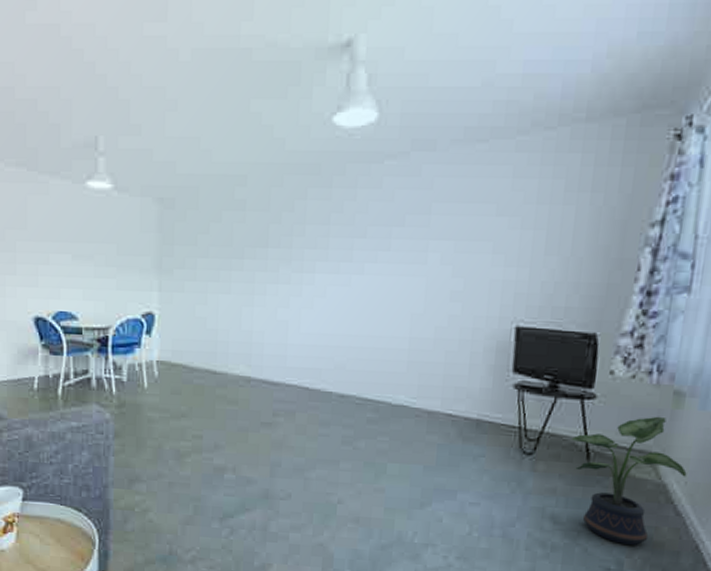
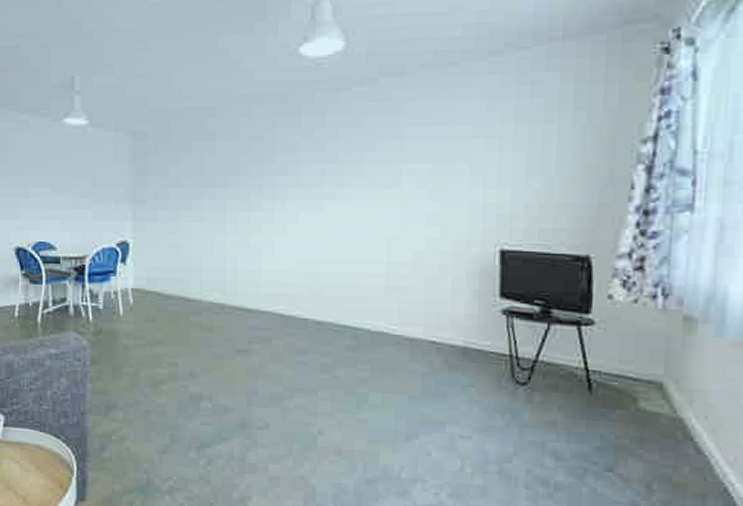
potted plant: present [572,416,687,546] -> none [570,343,706,487]

